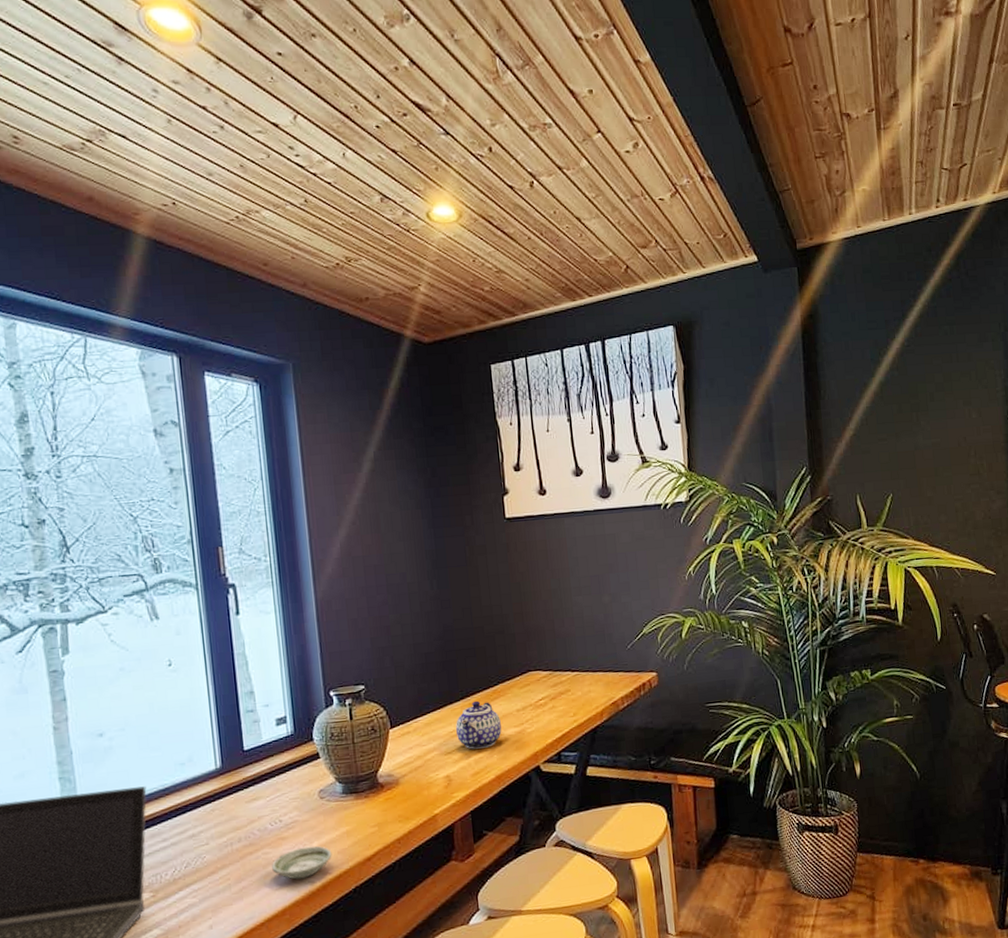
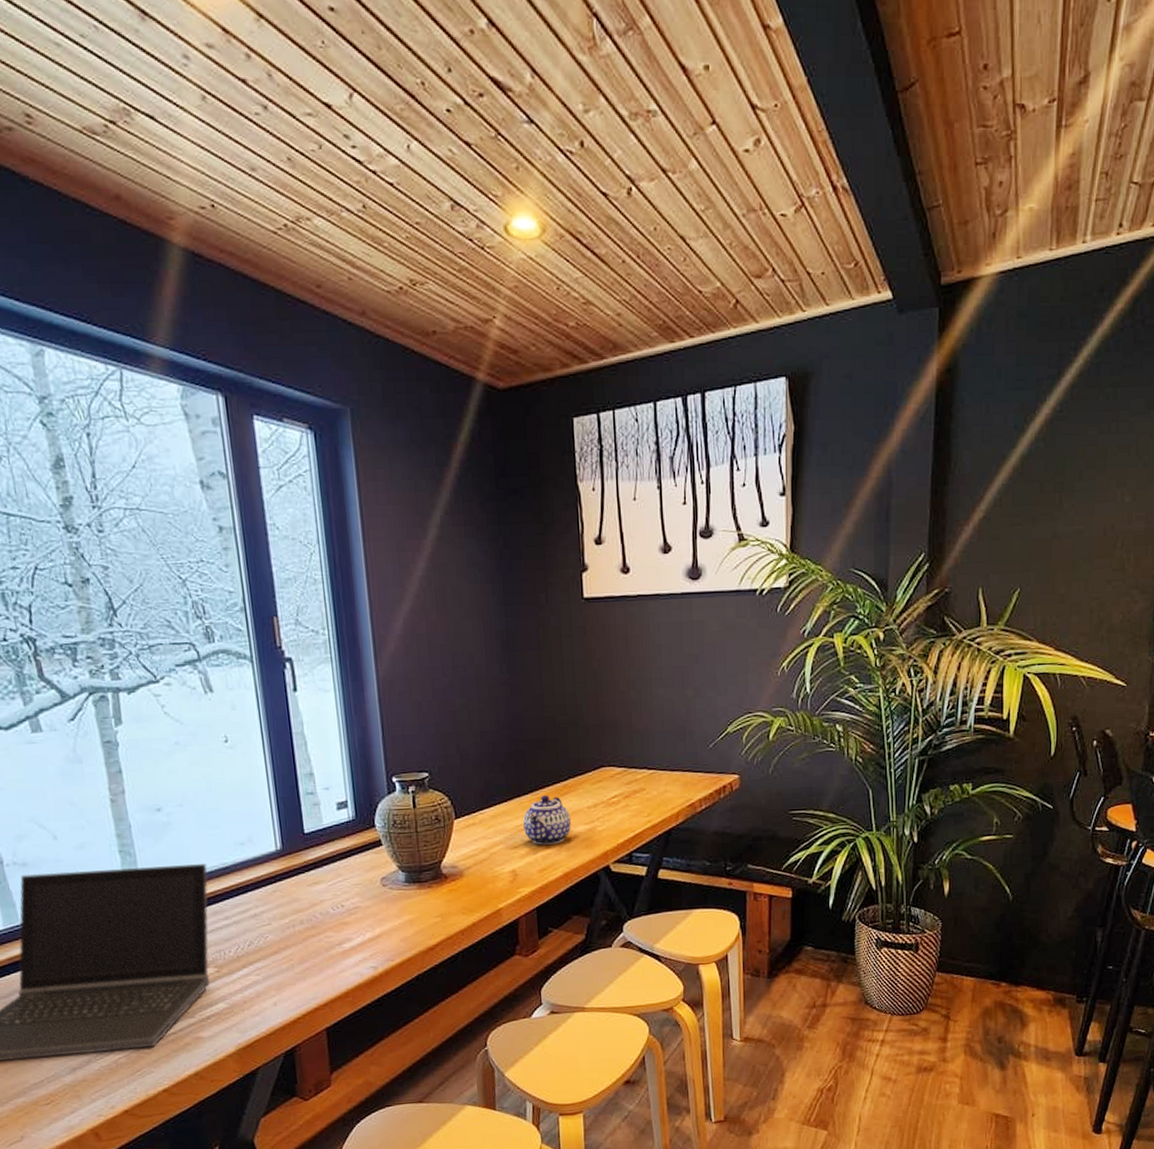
saucer: present [272,845,332,880] -> none [334,932,395,964]

